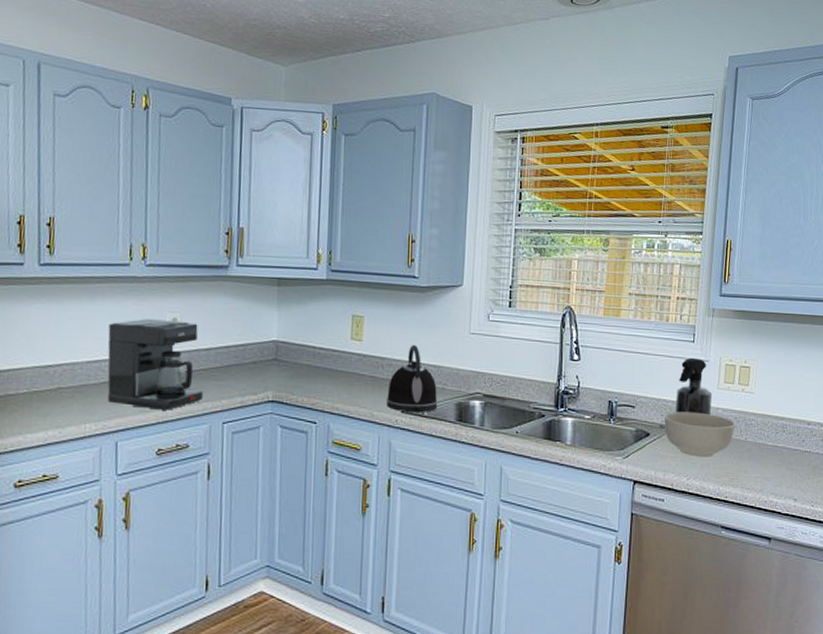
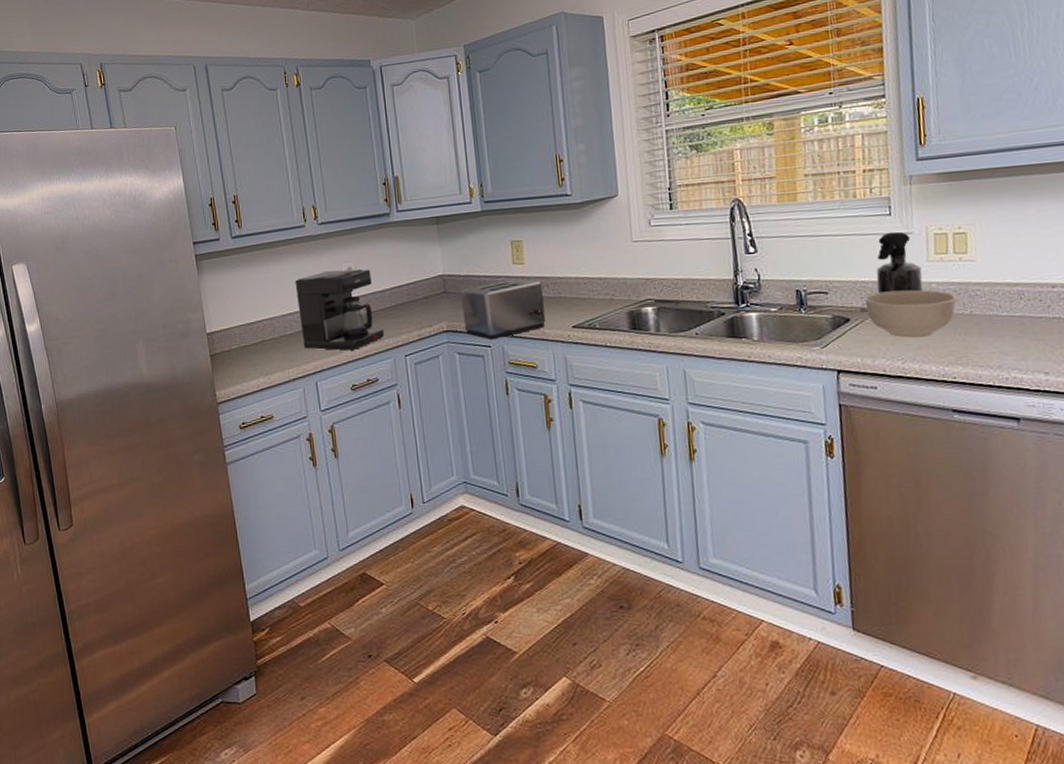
toaster: none [291,354,377,417] -> present [461,278,546,341]
kettle: present [385,344,438,412] -> none [555,260,609,326]

